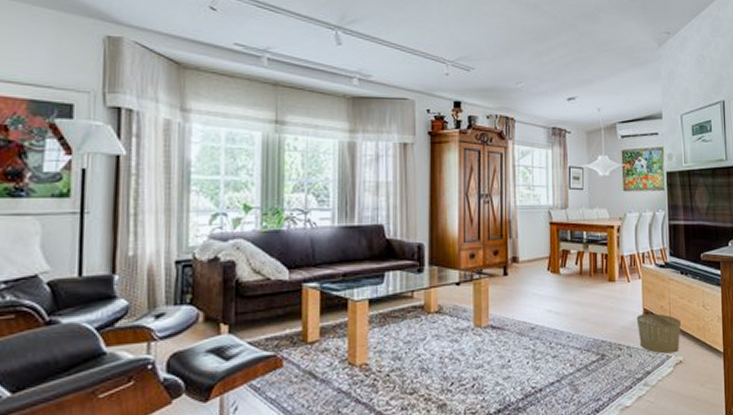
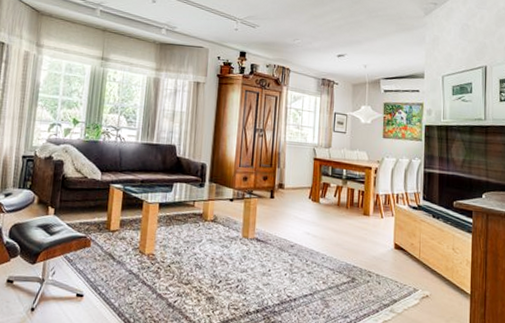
basket: present [636,310,681,354] -> none [387,244,430,287]

